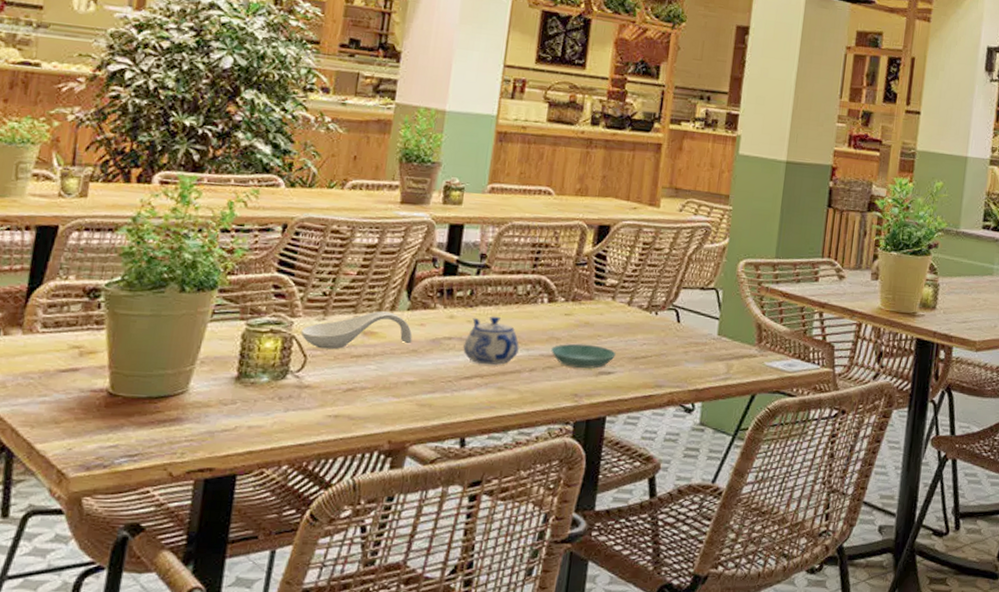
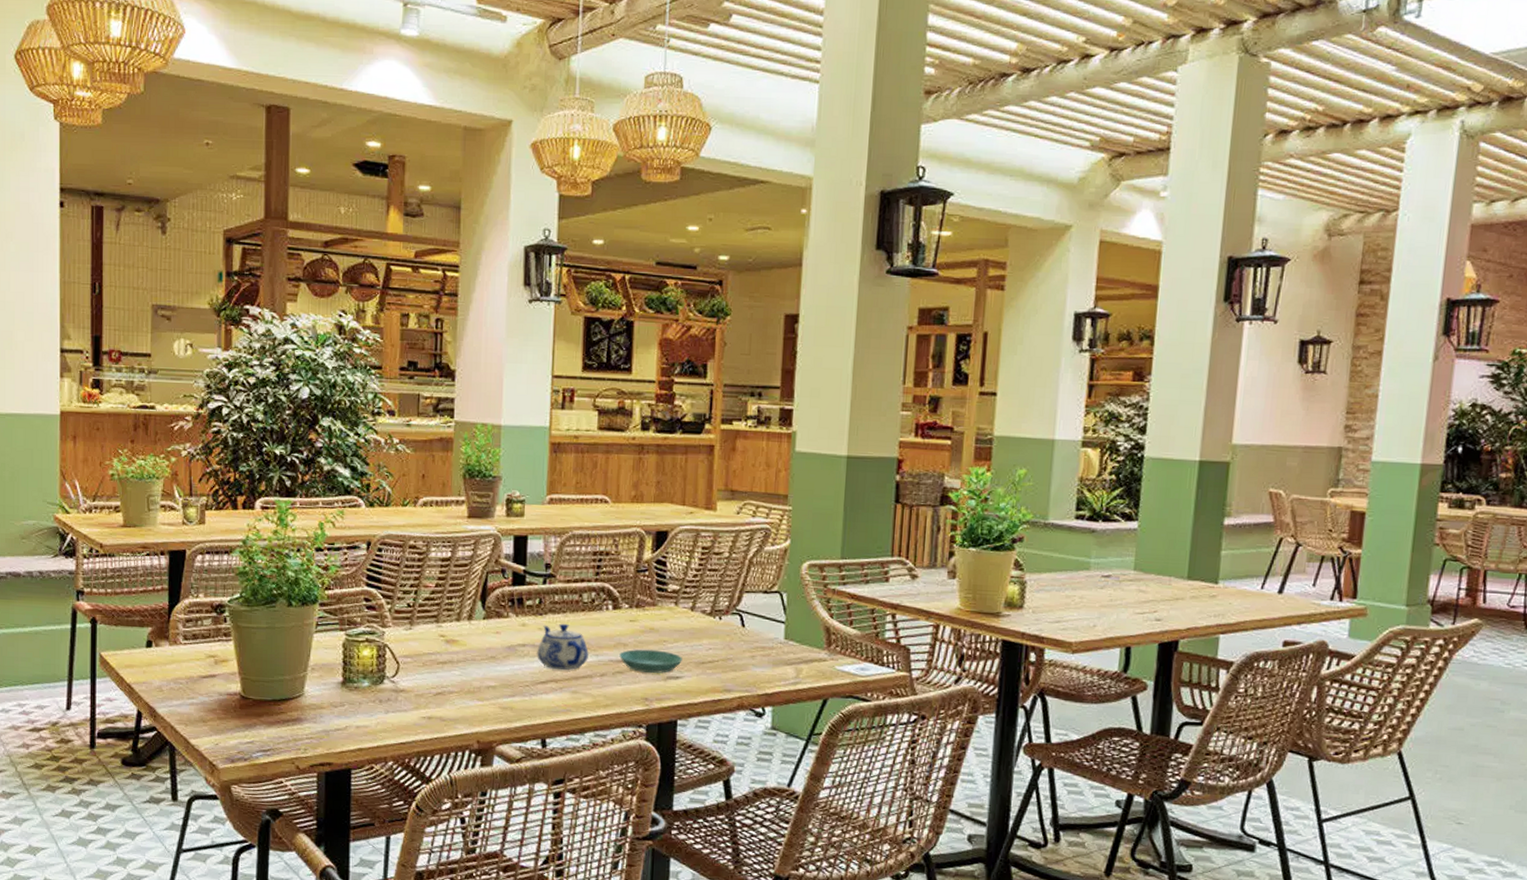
spoon rest: present [300,311,413,350] -> none [392,620,490,657]

